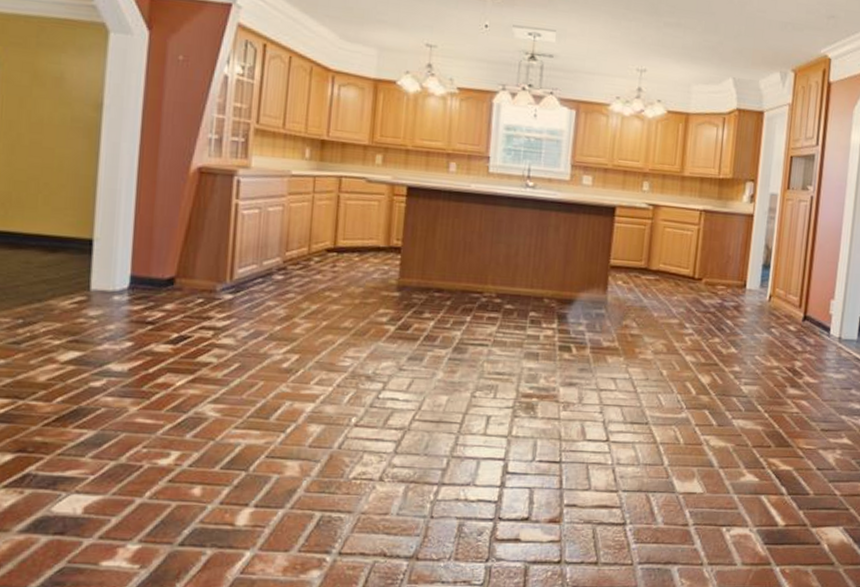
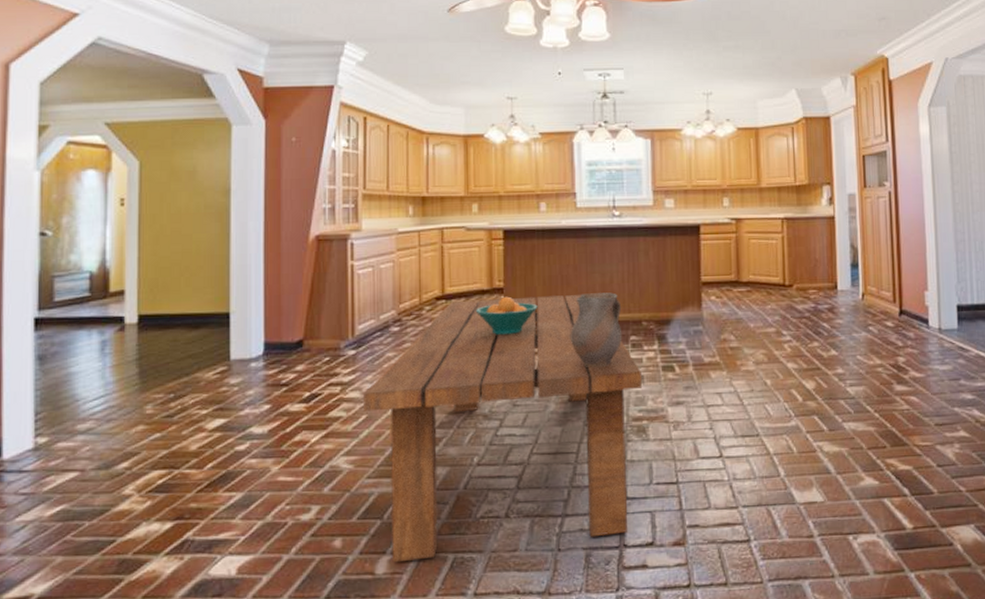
dining table: none [237,255,537,516] -> present [364,295,642,563]
fruit bowl: none [368,256,436,297] -> present [475,296,538,336]
ceramic pitcher: none [467,263,525,340] -> present [571,292,623,367]

